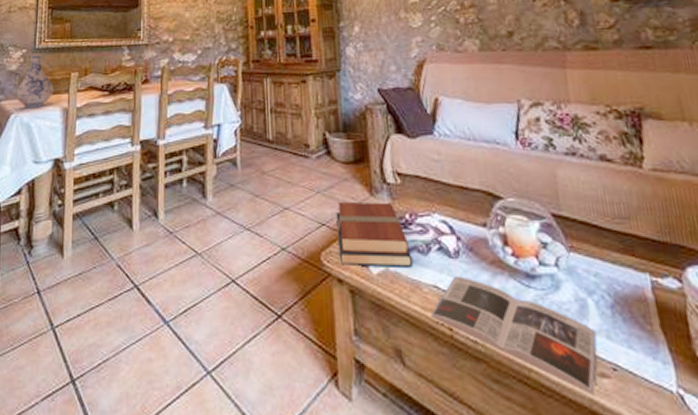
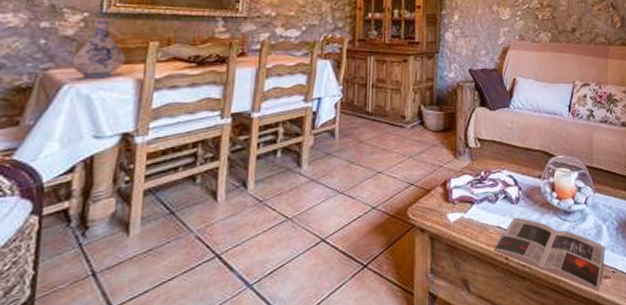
books: present [336,201,414,267] -> none [423,163,484,217]

